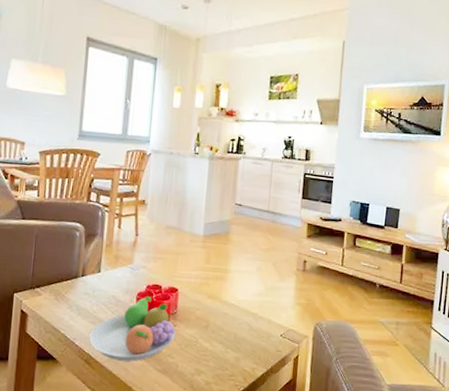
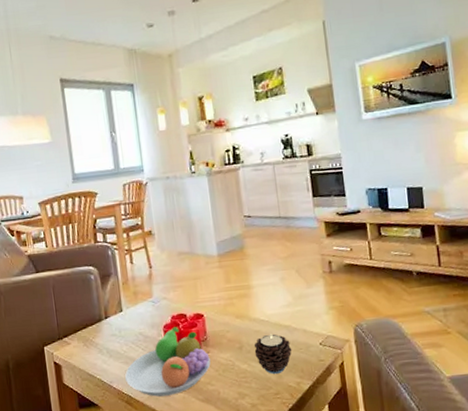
candle: none [218,318,254,358] -> present [253,334,292,375]

